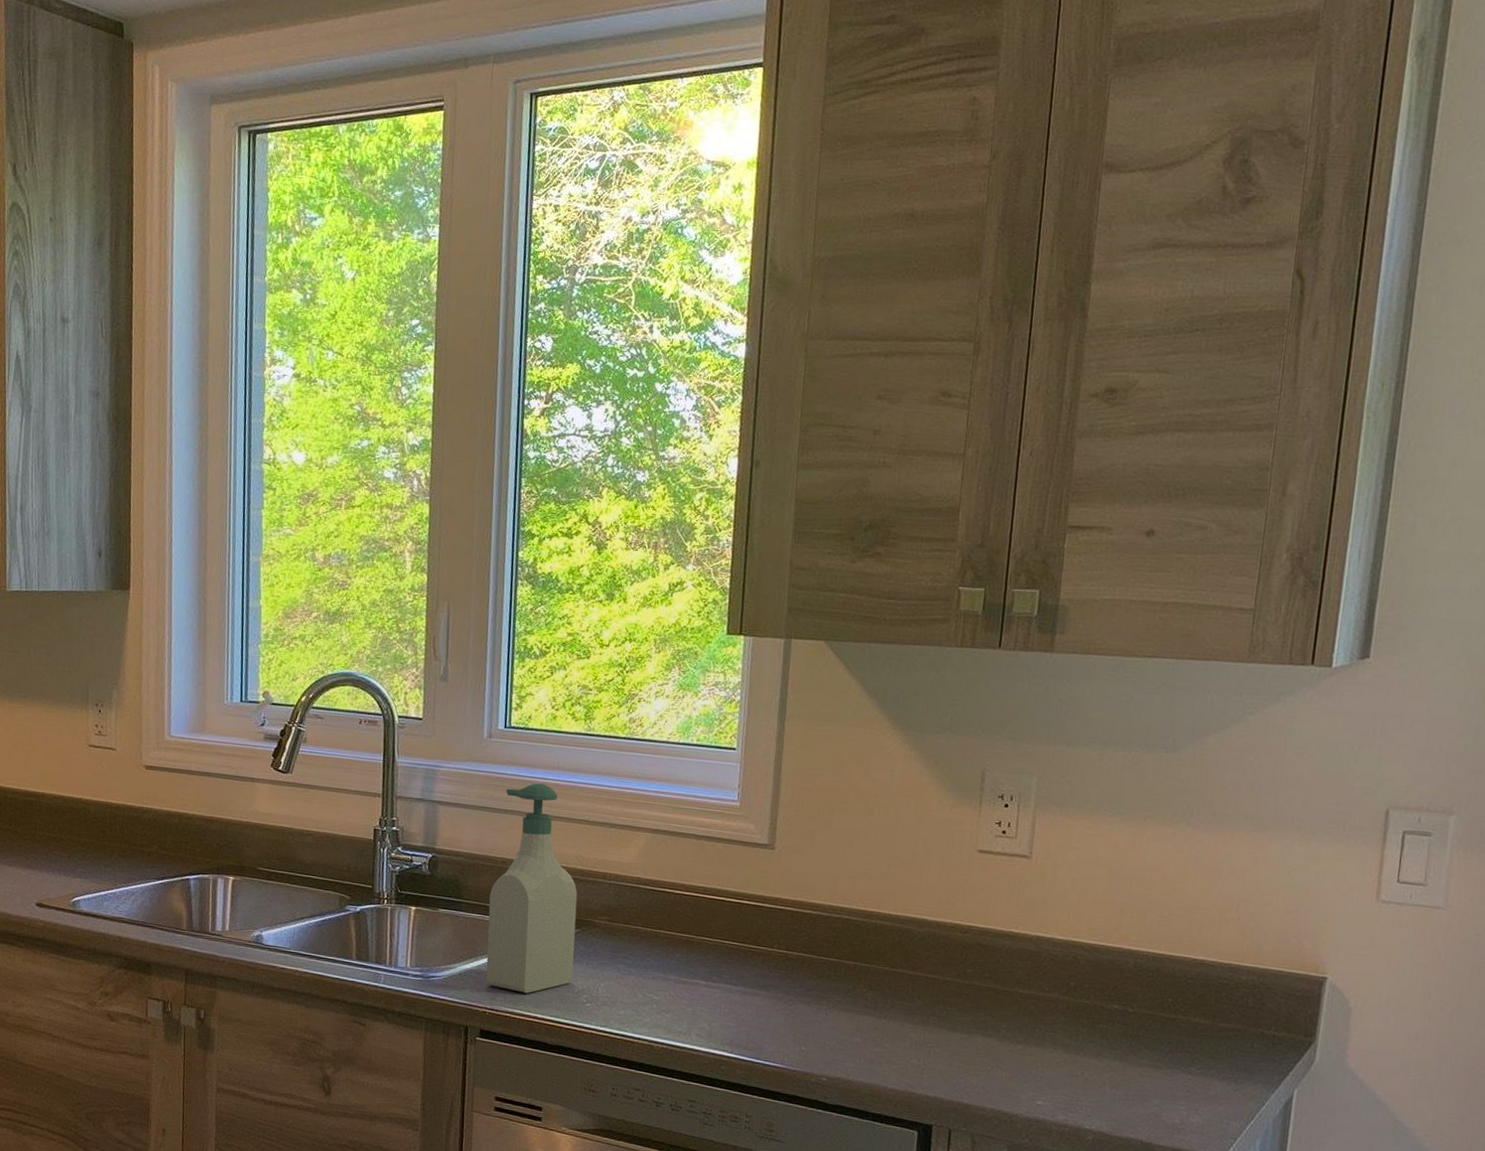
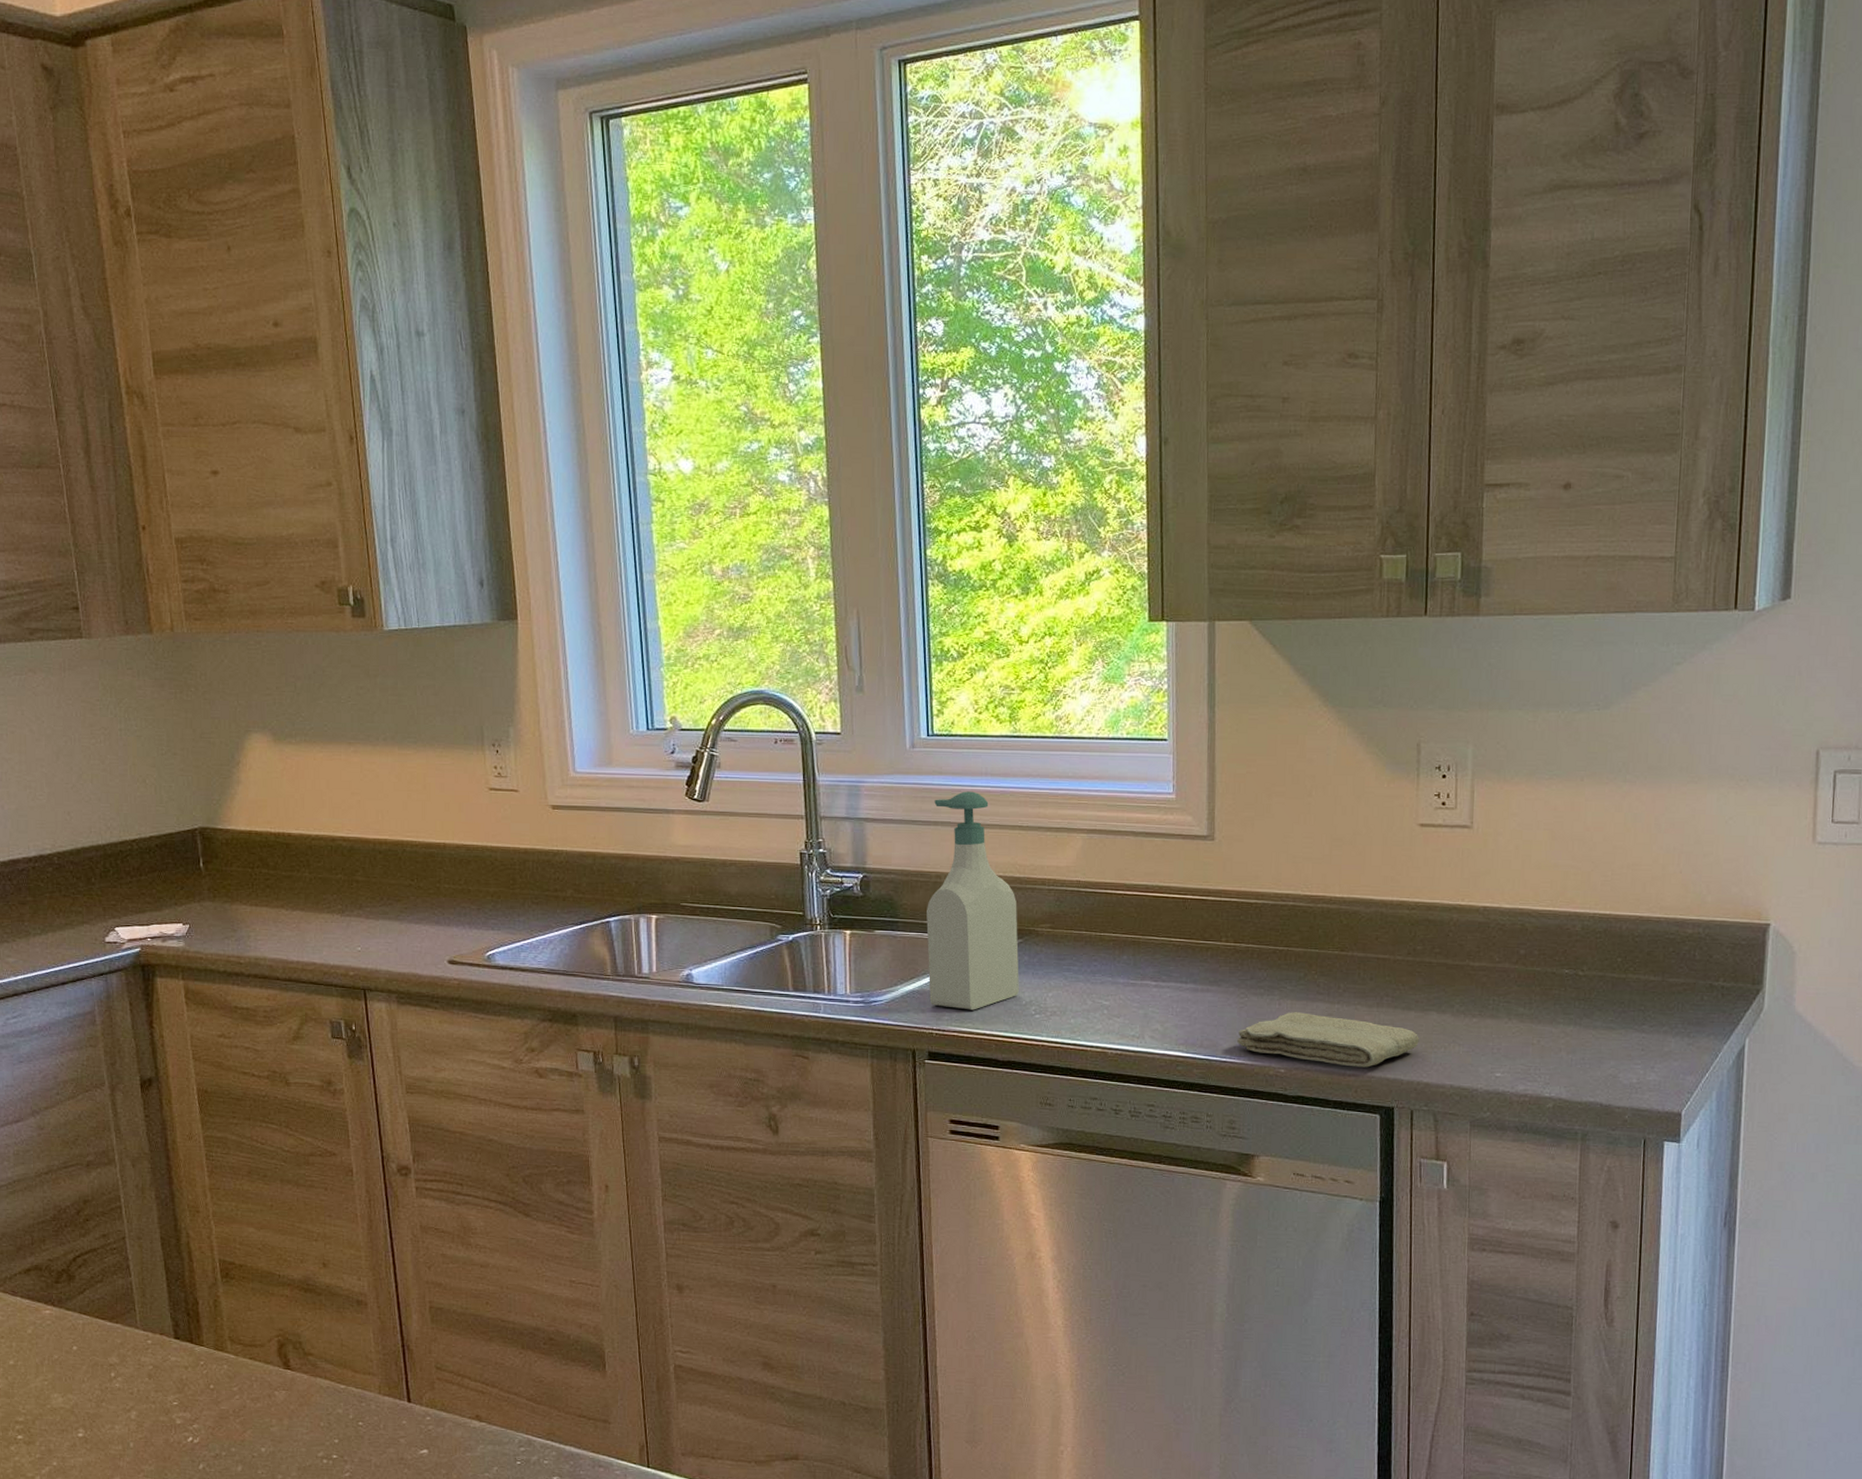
washcloth: none [781,1022,963,1084] -> present [1237,1012,1419,1068]

